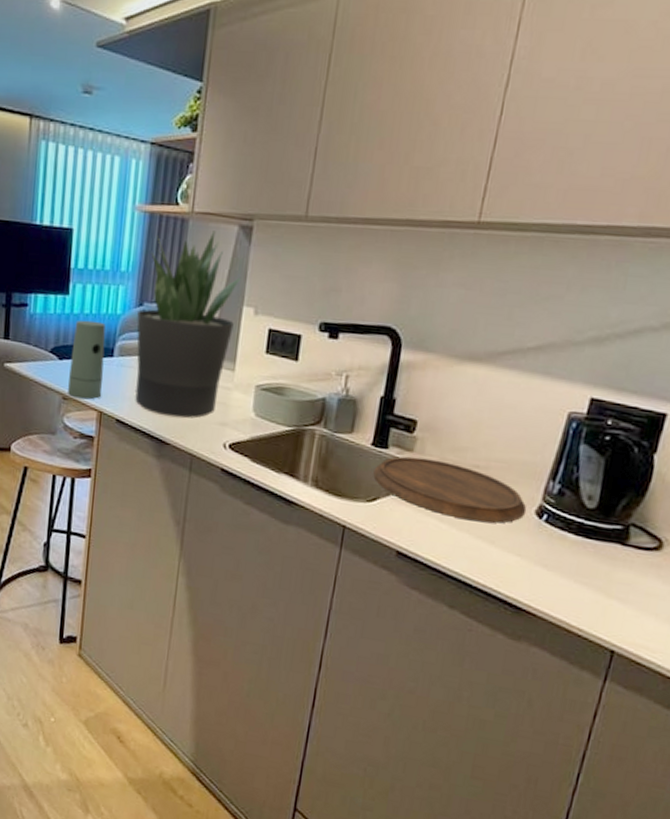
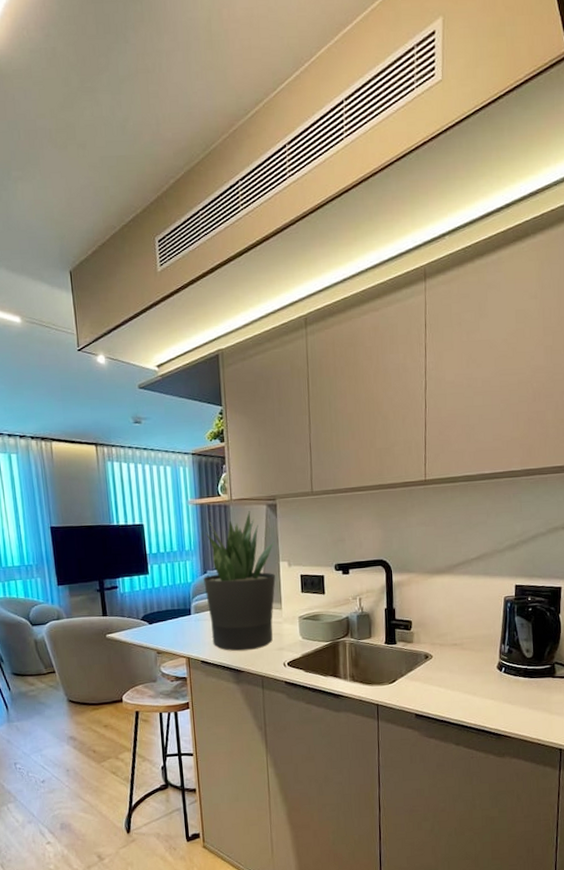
canister: present [68,320,106,399] -> none [157,590,186,651]
cutting board: present [373,456,527,523] -> none [390,645,492,683]

